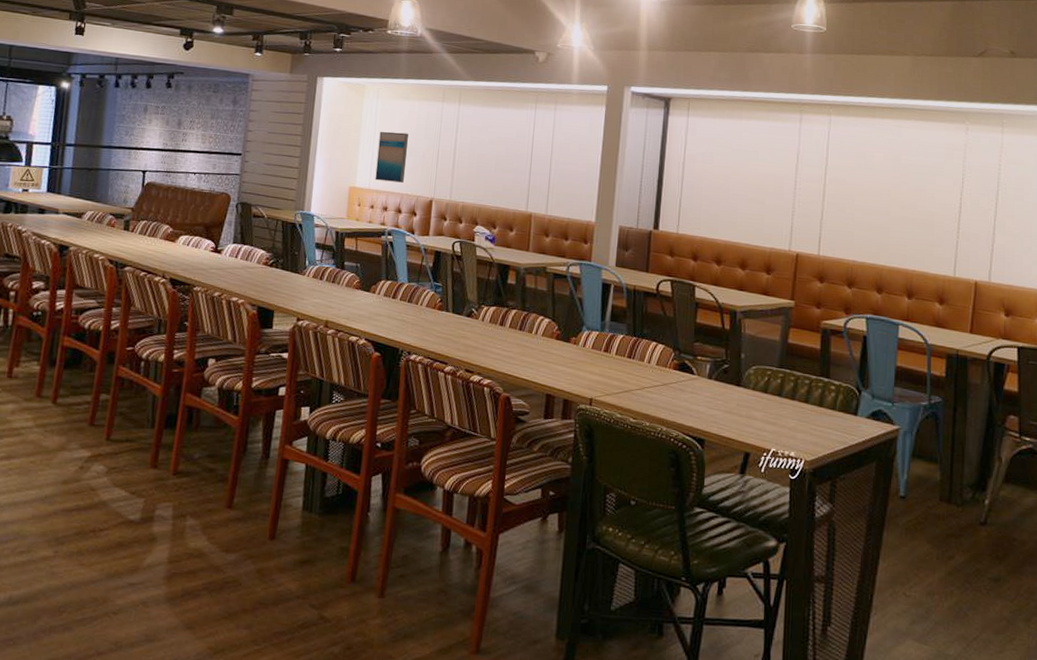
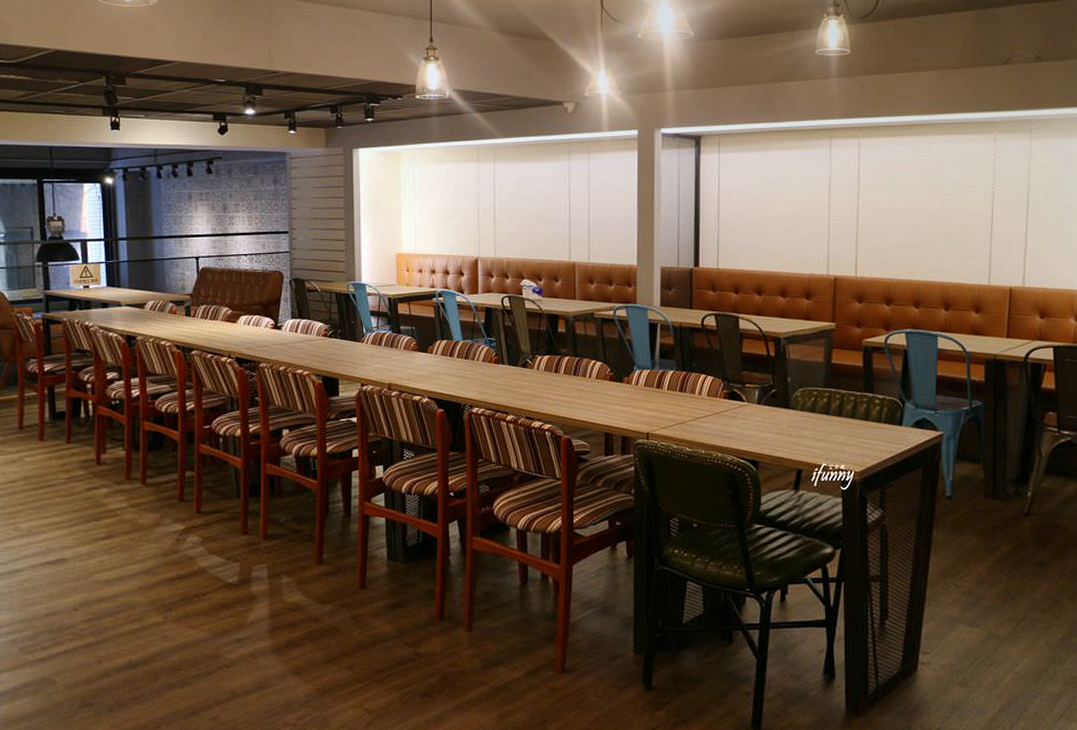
wall art: present [375,131,408,183] -> none [420,196,448,245]

